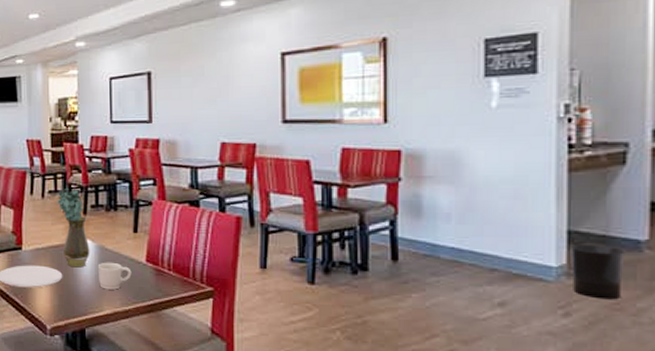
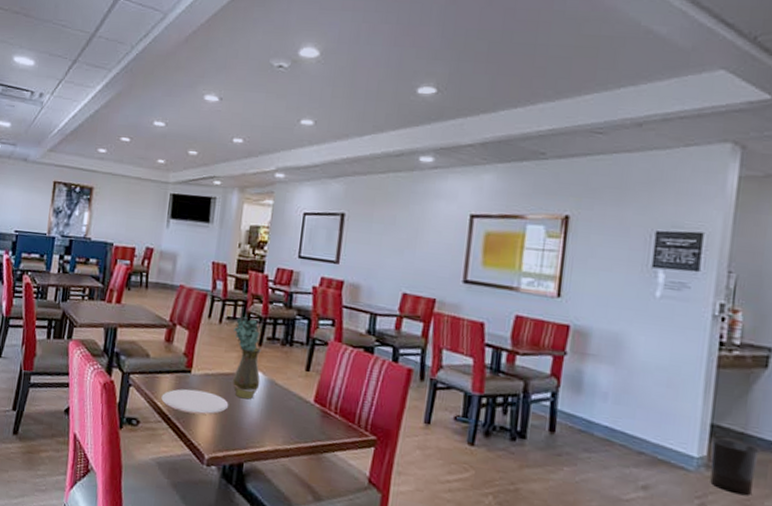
mug: present [97,262,132,290] -> none [264,396,298,427]

